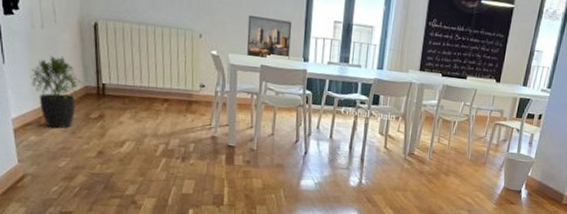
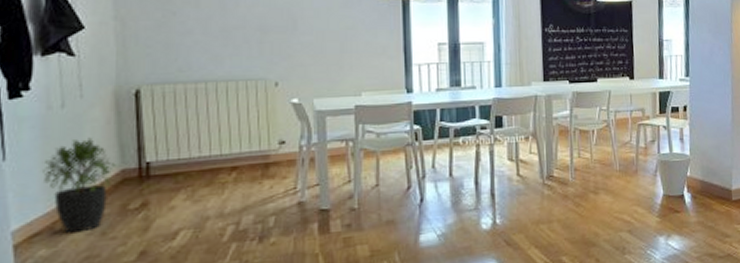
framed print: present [247,15,292,59] -> none [335,51,390,97]

